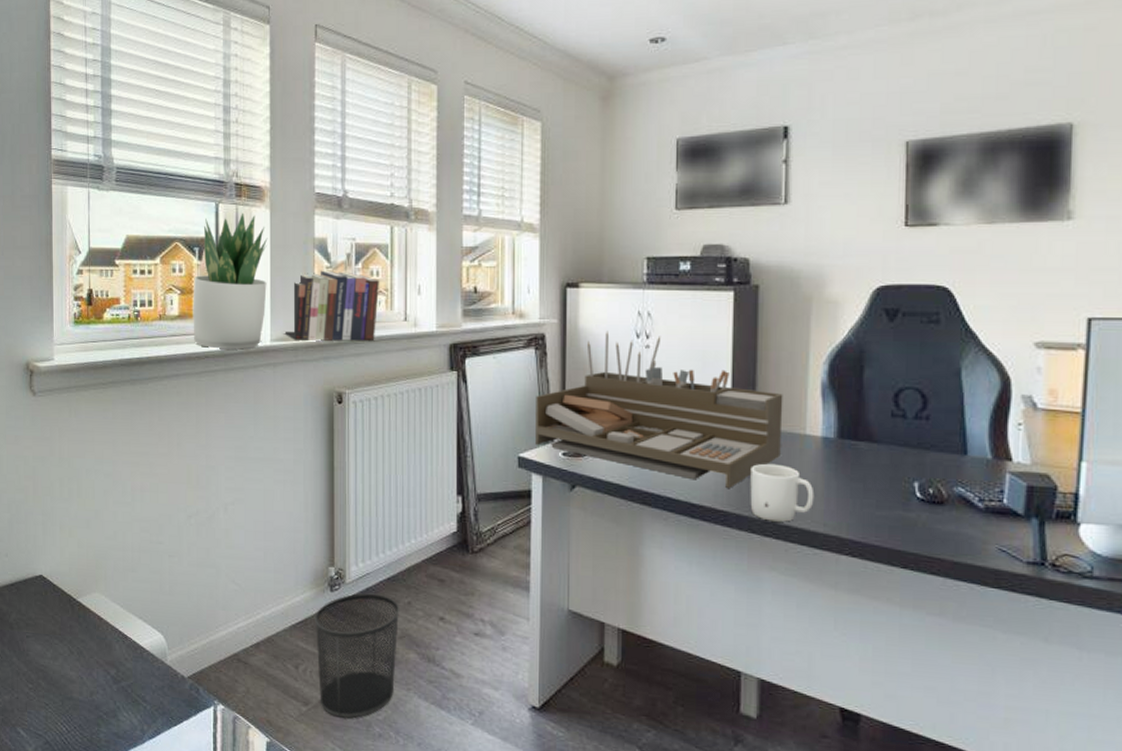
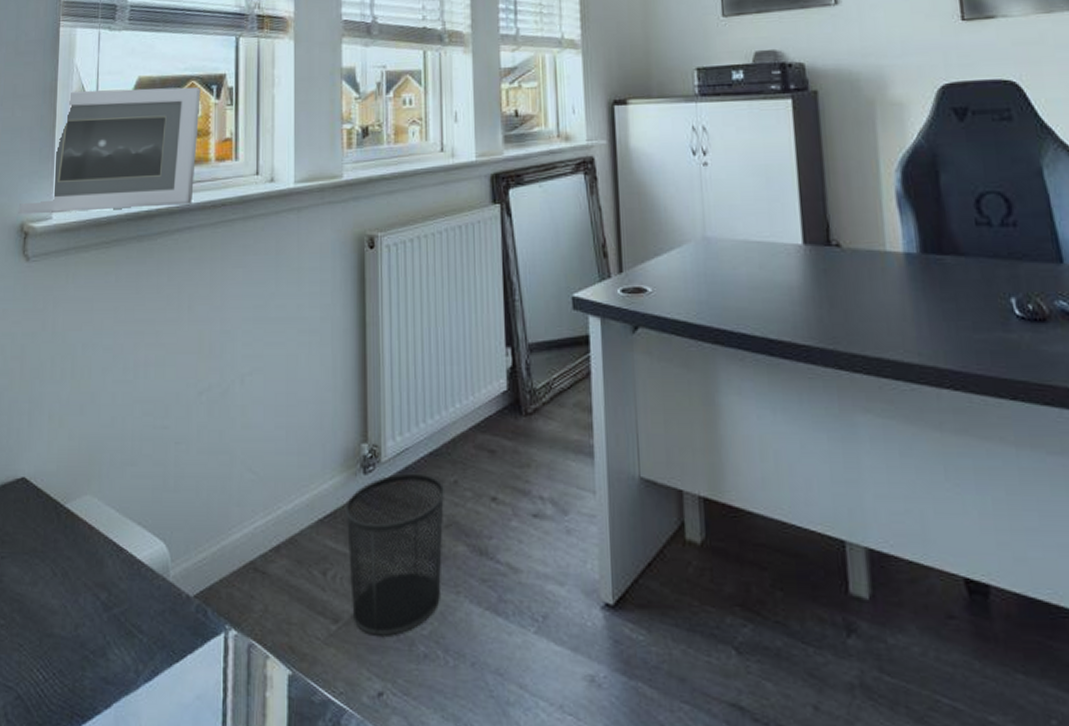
picture frame: none [23,245,184,355] -> present [18,86,201,215]
planter: present [193,212,268,350] -> none [209,45,292,196]
books: present [283,270,380,342] -> none [308,102,414,182]
desk organizer: present [534,330,783,488] -> none [587,149,861,318]
mug: present [750,463,815,522] -> none [830,286,905,354]

